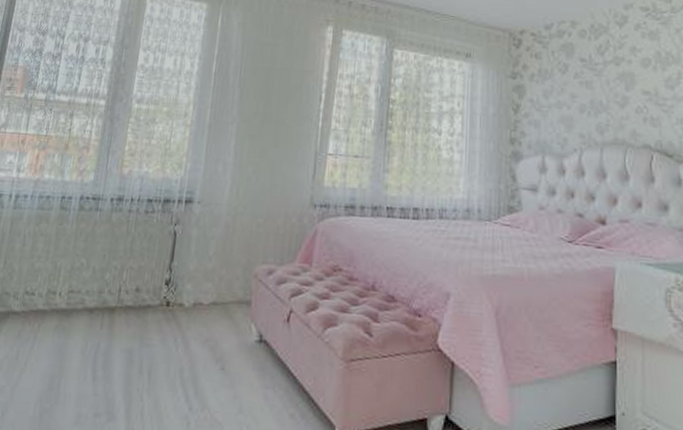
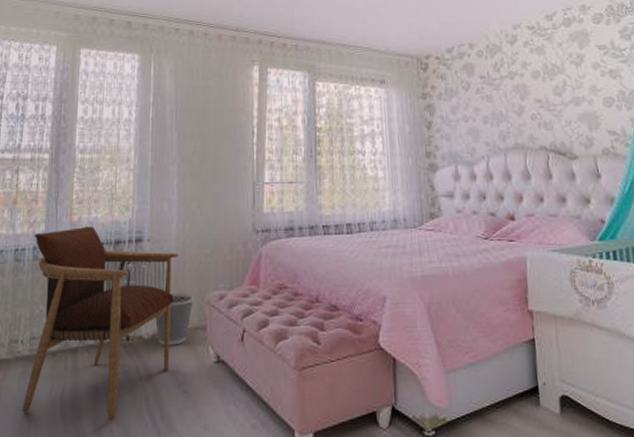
armchair: none [53,180,229,390] -> present [22,226,179,422]
wastebasket: none [198,262,242,318] -> present [155,293,195,346]

